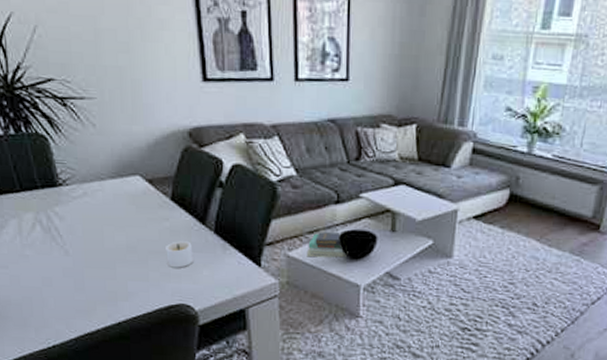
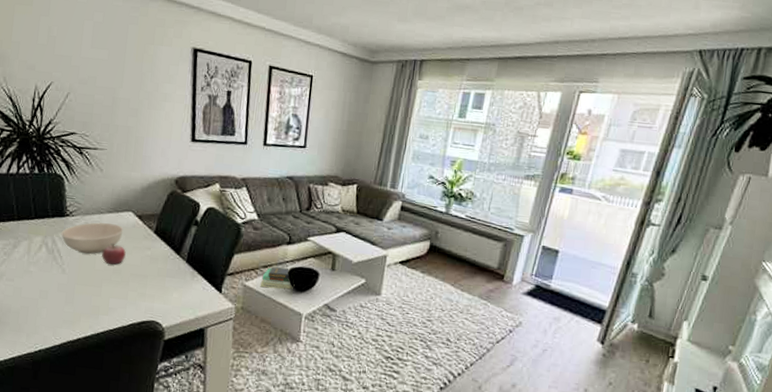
bowl: none [56,190,132,231] -> present [61,222,124,254]
fruit: none [110,216,139,241] -> present [102,243,126,265]
candle: present [166,241,194,268] -> none [144,267,167,290]

